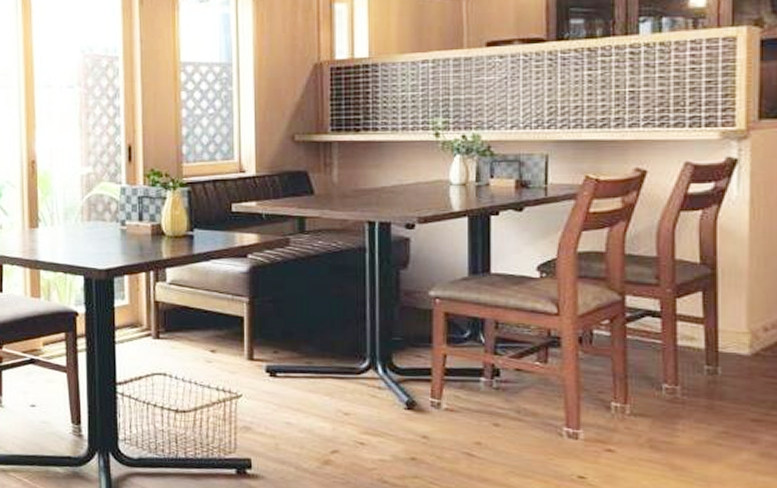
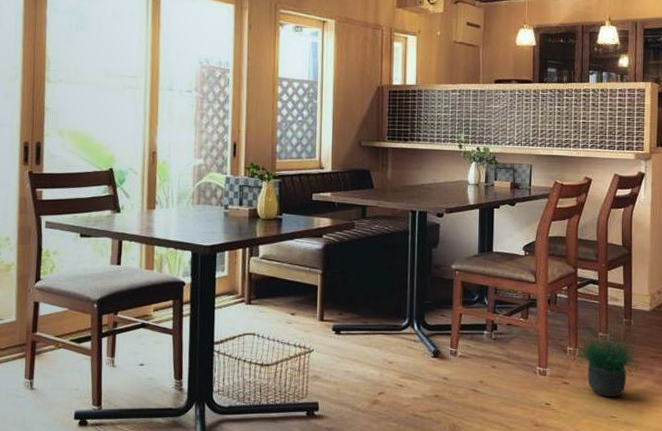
potted plant: none [621,356,747,474] -> present [573,313,648,398]

